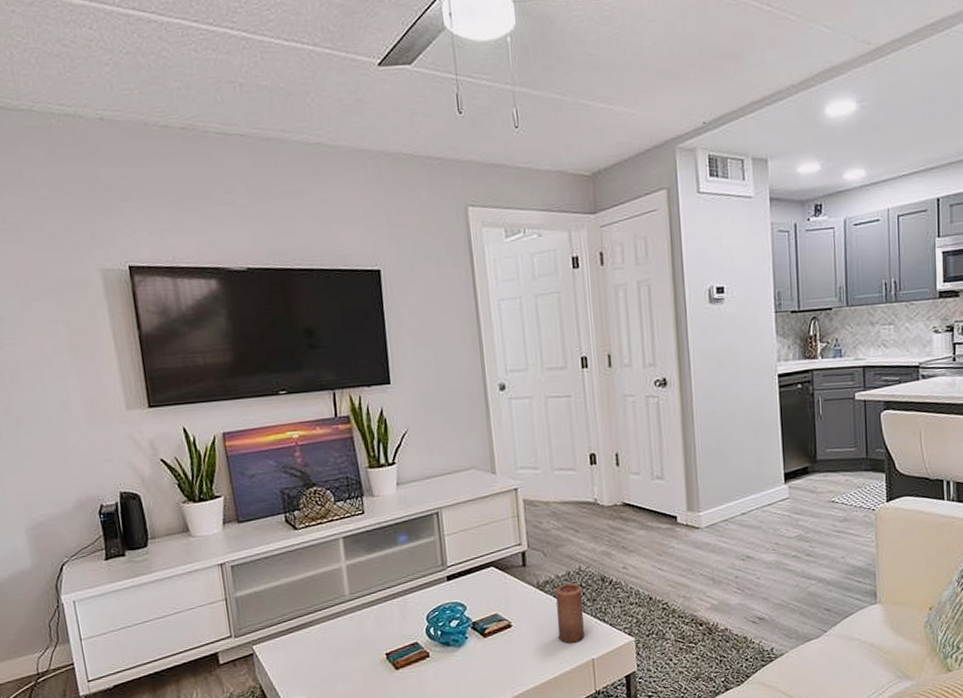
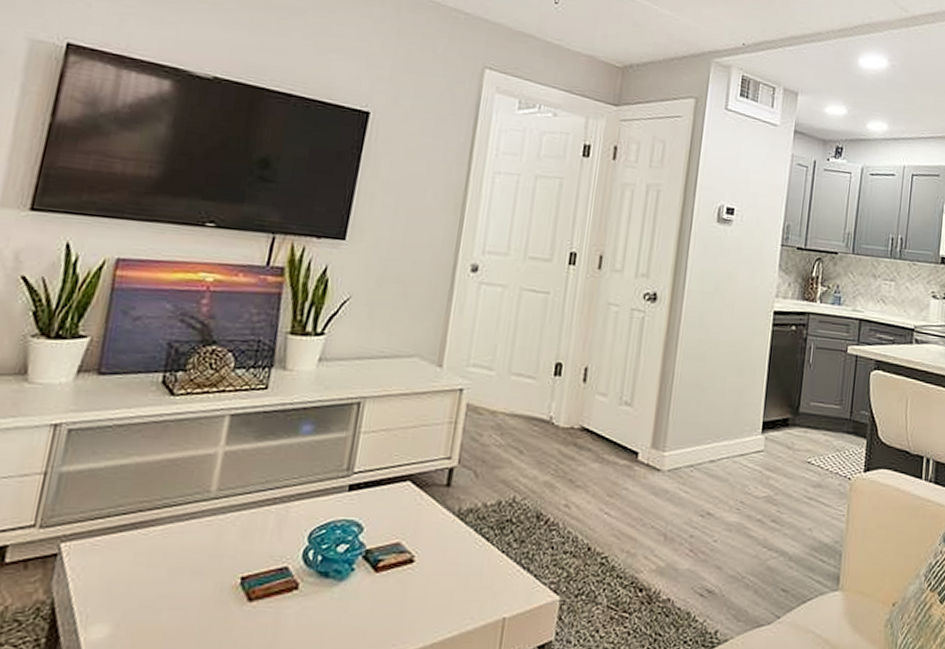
candle: present [555,583,585,643] -> none [468,516,511,593]

